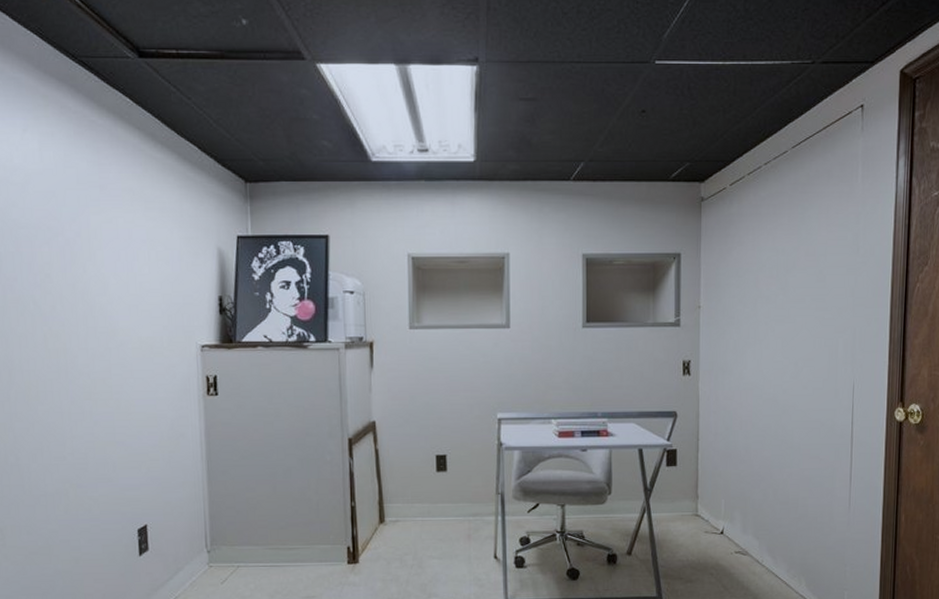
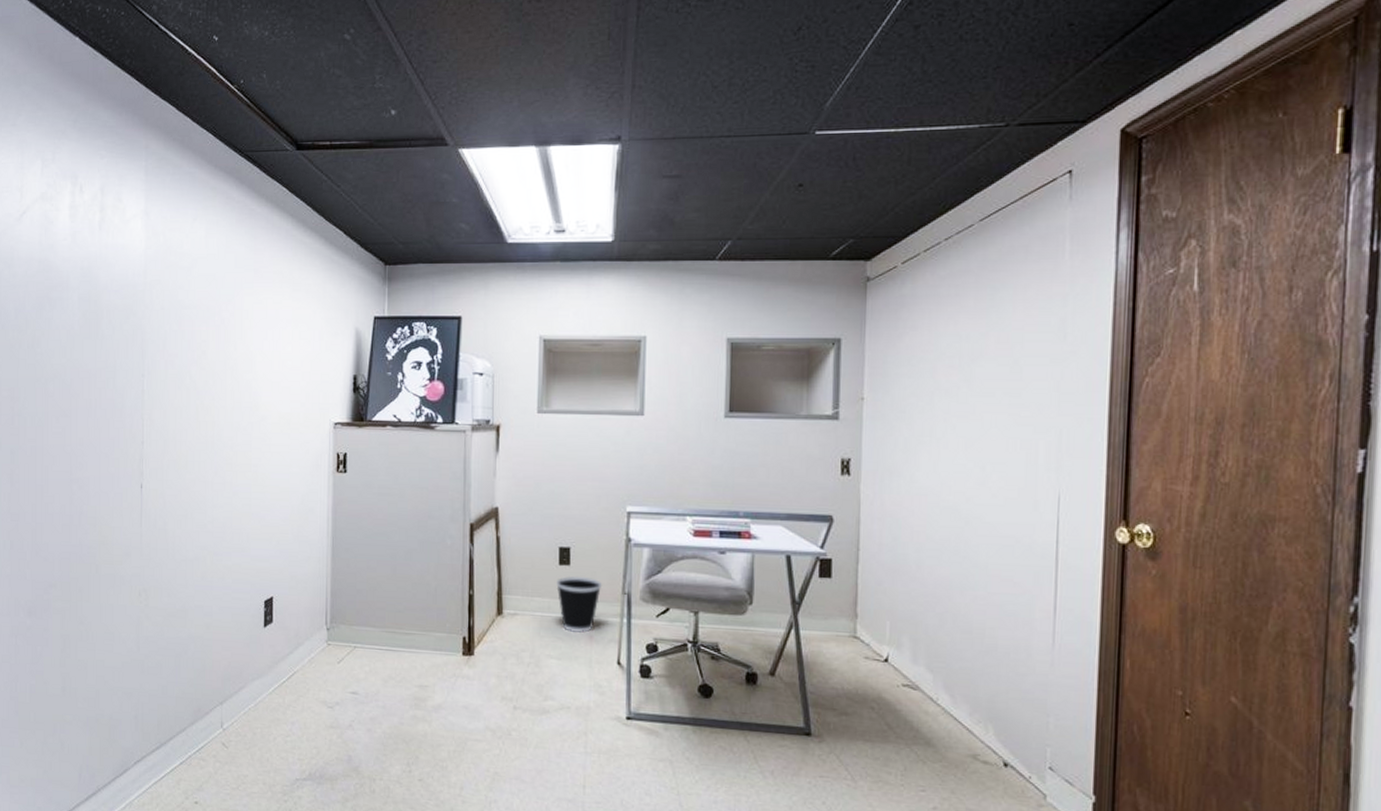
wastebasket: none [435,481,478,534] -> present [556,575,603,633]

